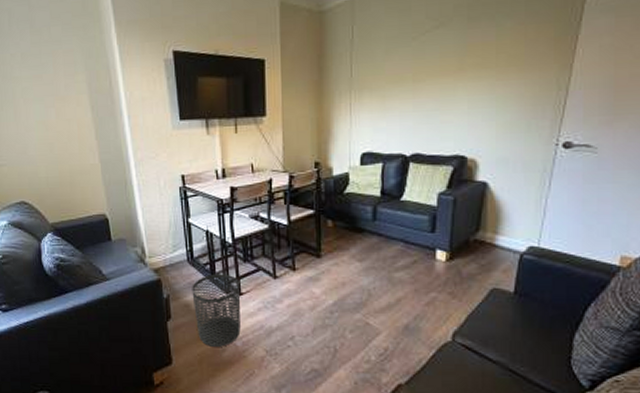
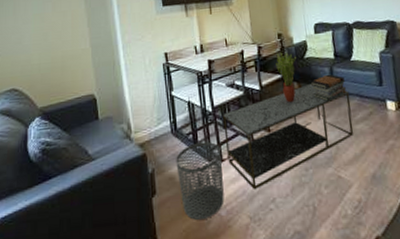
coffee table: none [244,223,393,326] -> present [223,84,353,190]
potted plant: none [309,184,334,242] -> present [276,51,296,103]
book stack: none [347,214,391,245] -> present [310,74,346,102]

